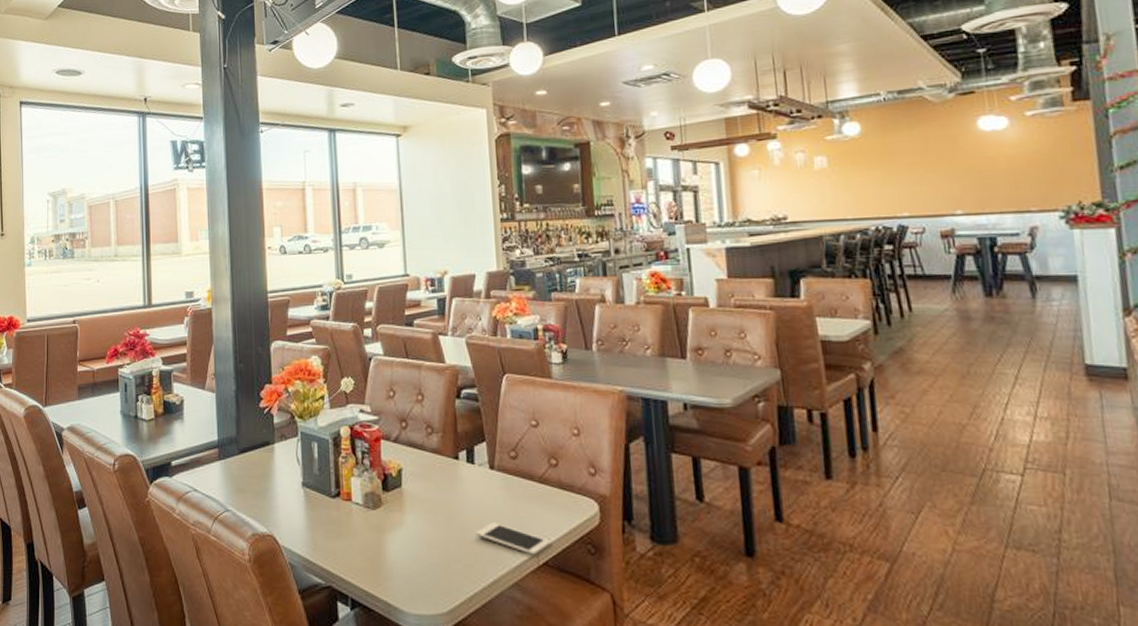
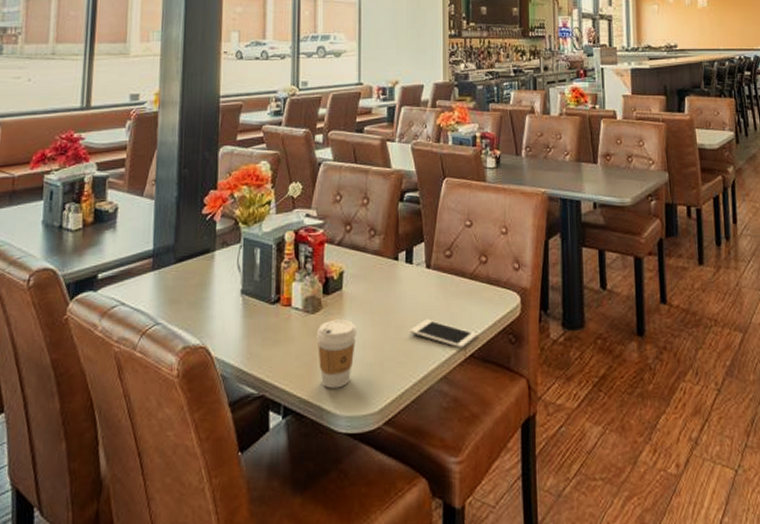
coffee cup: none [378,516,420,585] -> present [316,319,357,389]

